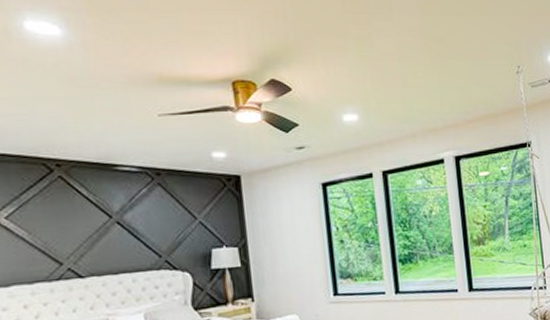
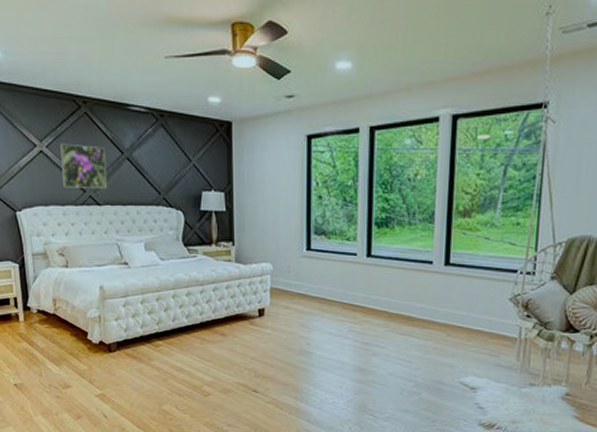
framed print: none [25,212,91,263] -> present [60,143,107,188]

